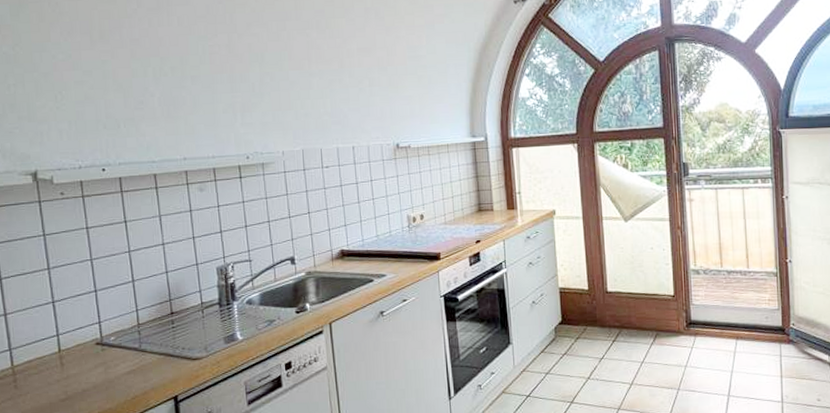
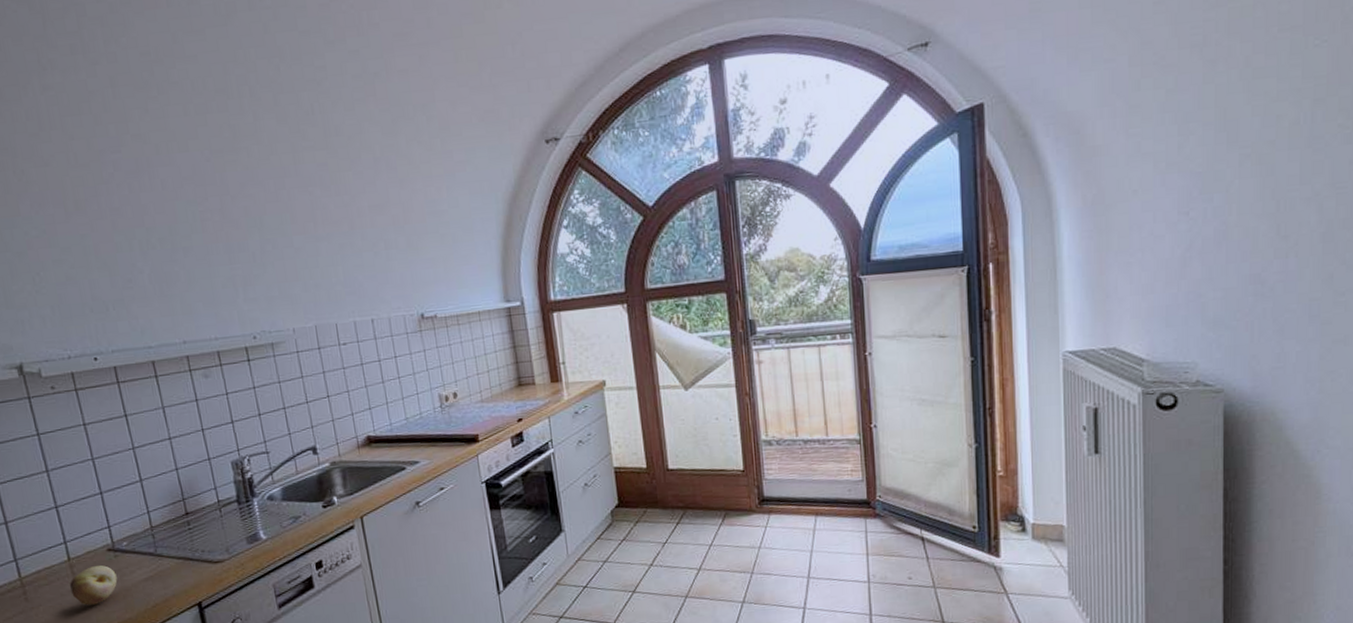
fruit: none [58,358,102,395] -> present [70,565,118,606]

